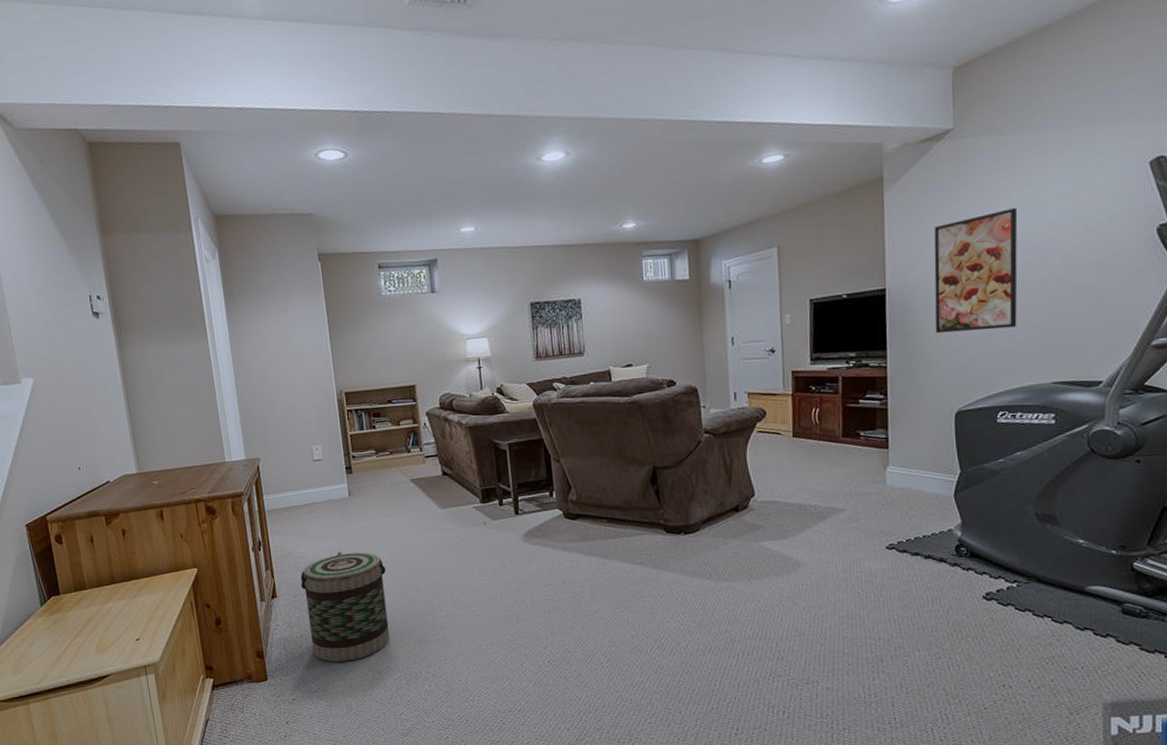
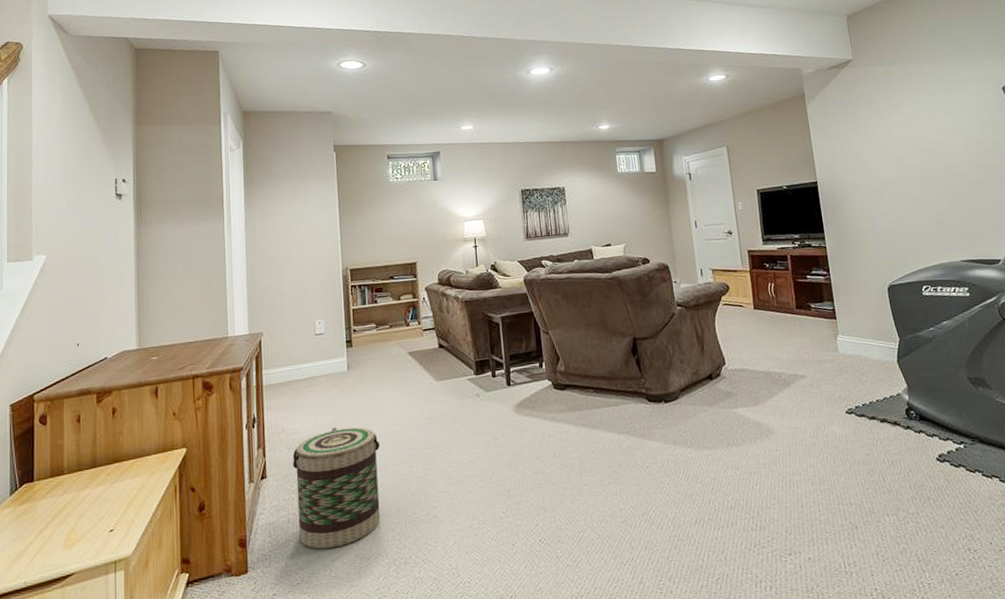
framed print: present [934,208,1018,334] -> none [849,120,926,219]

